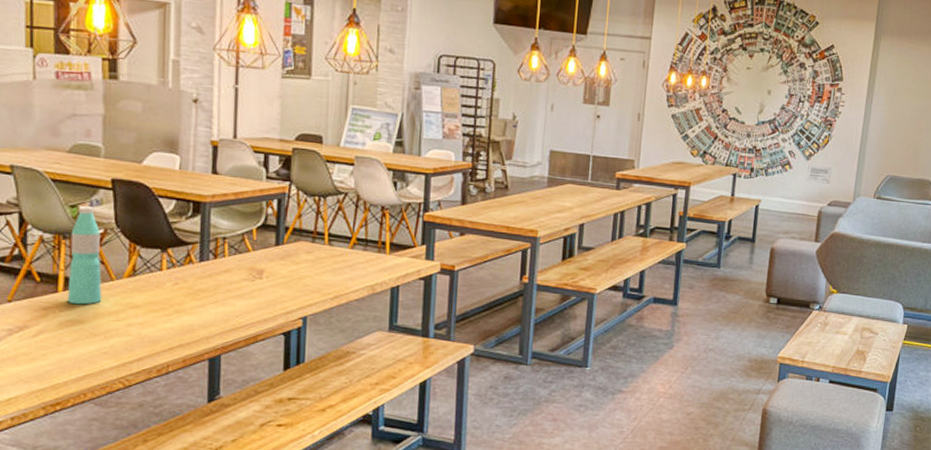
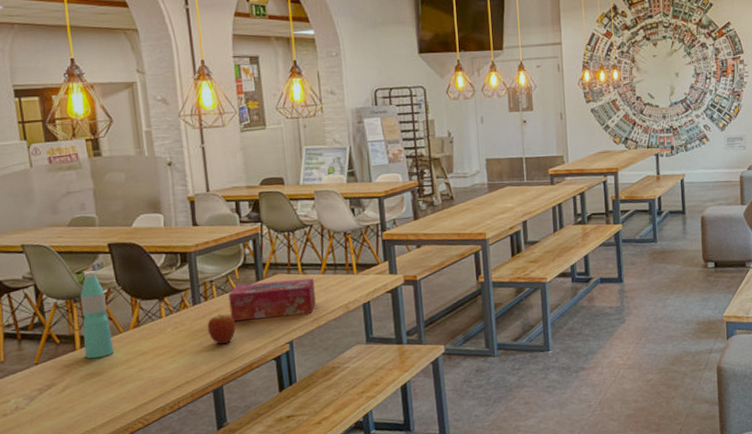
fruit: none [212,275,245,309] -> present [207,313,236,344]
tissue box: none [241,246,340,289] -> present [228,278,316,322]

